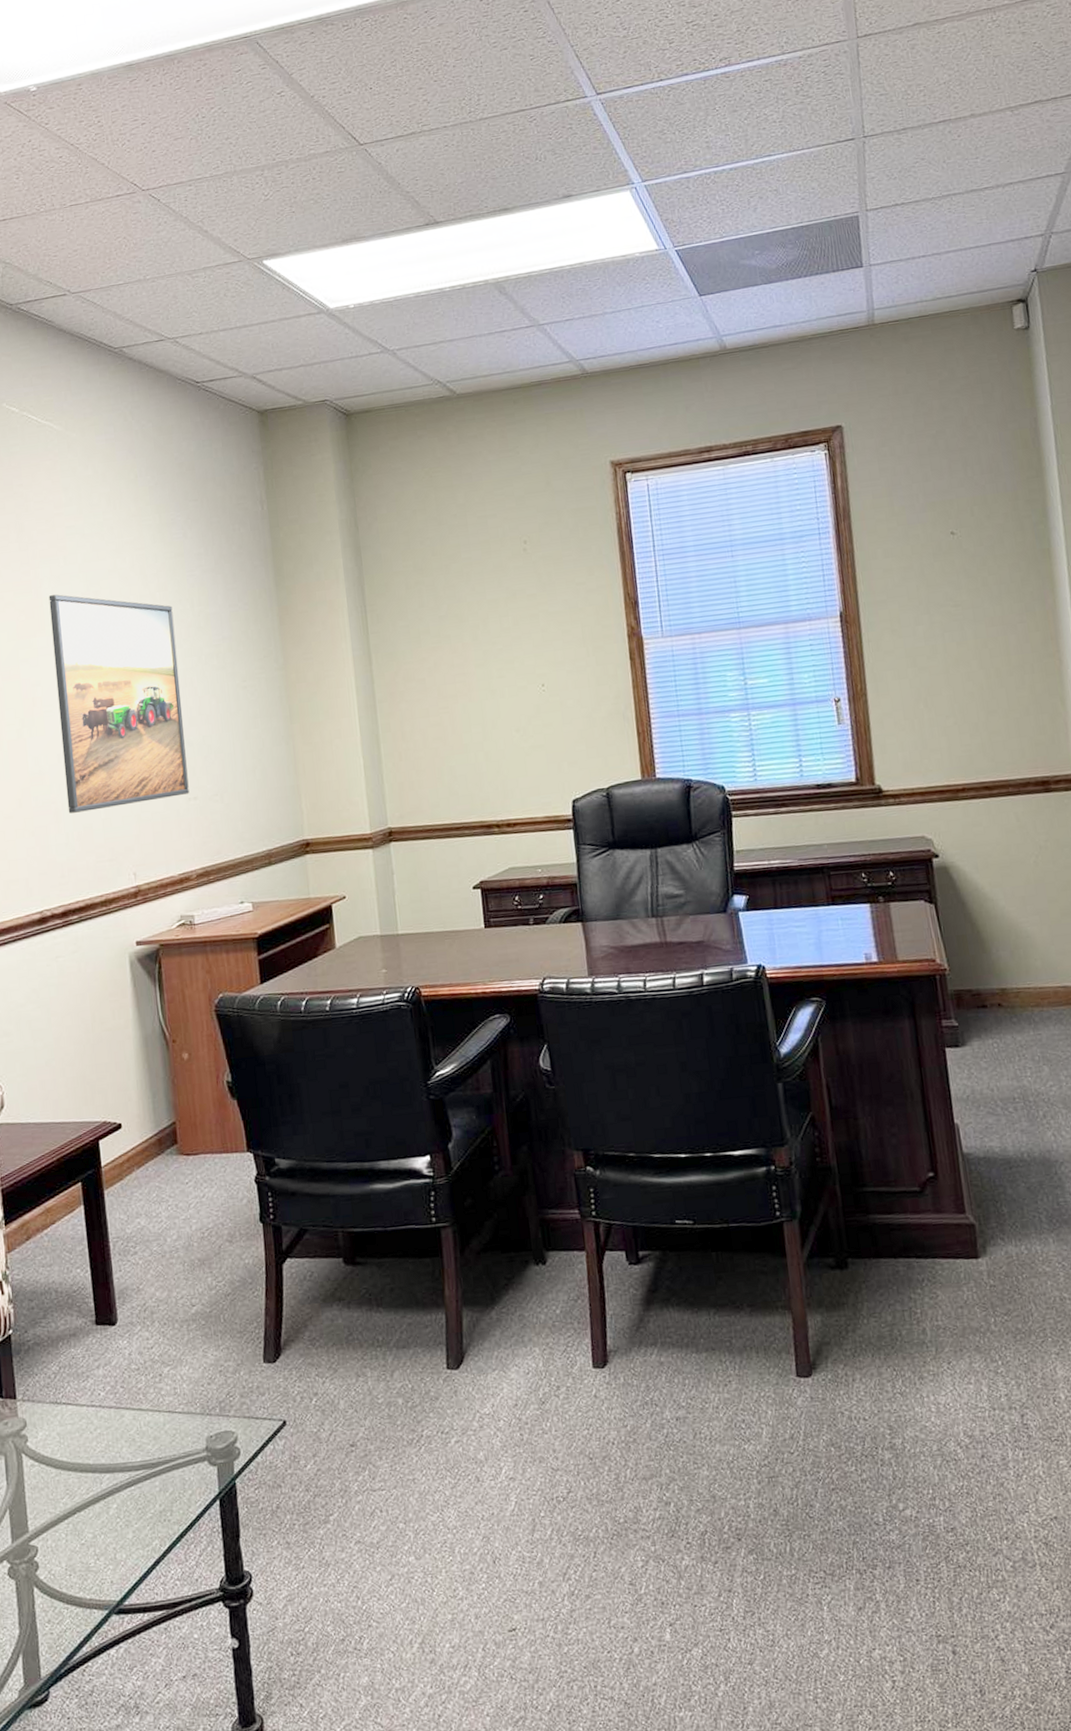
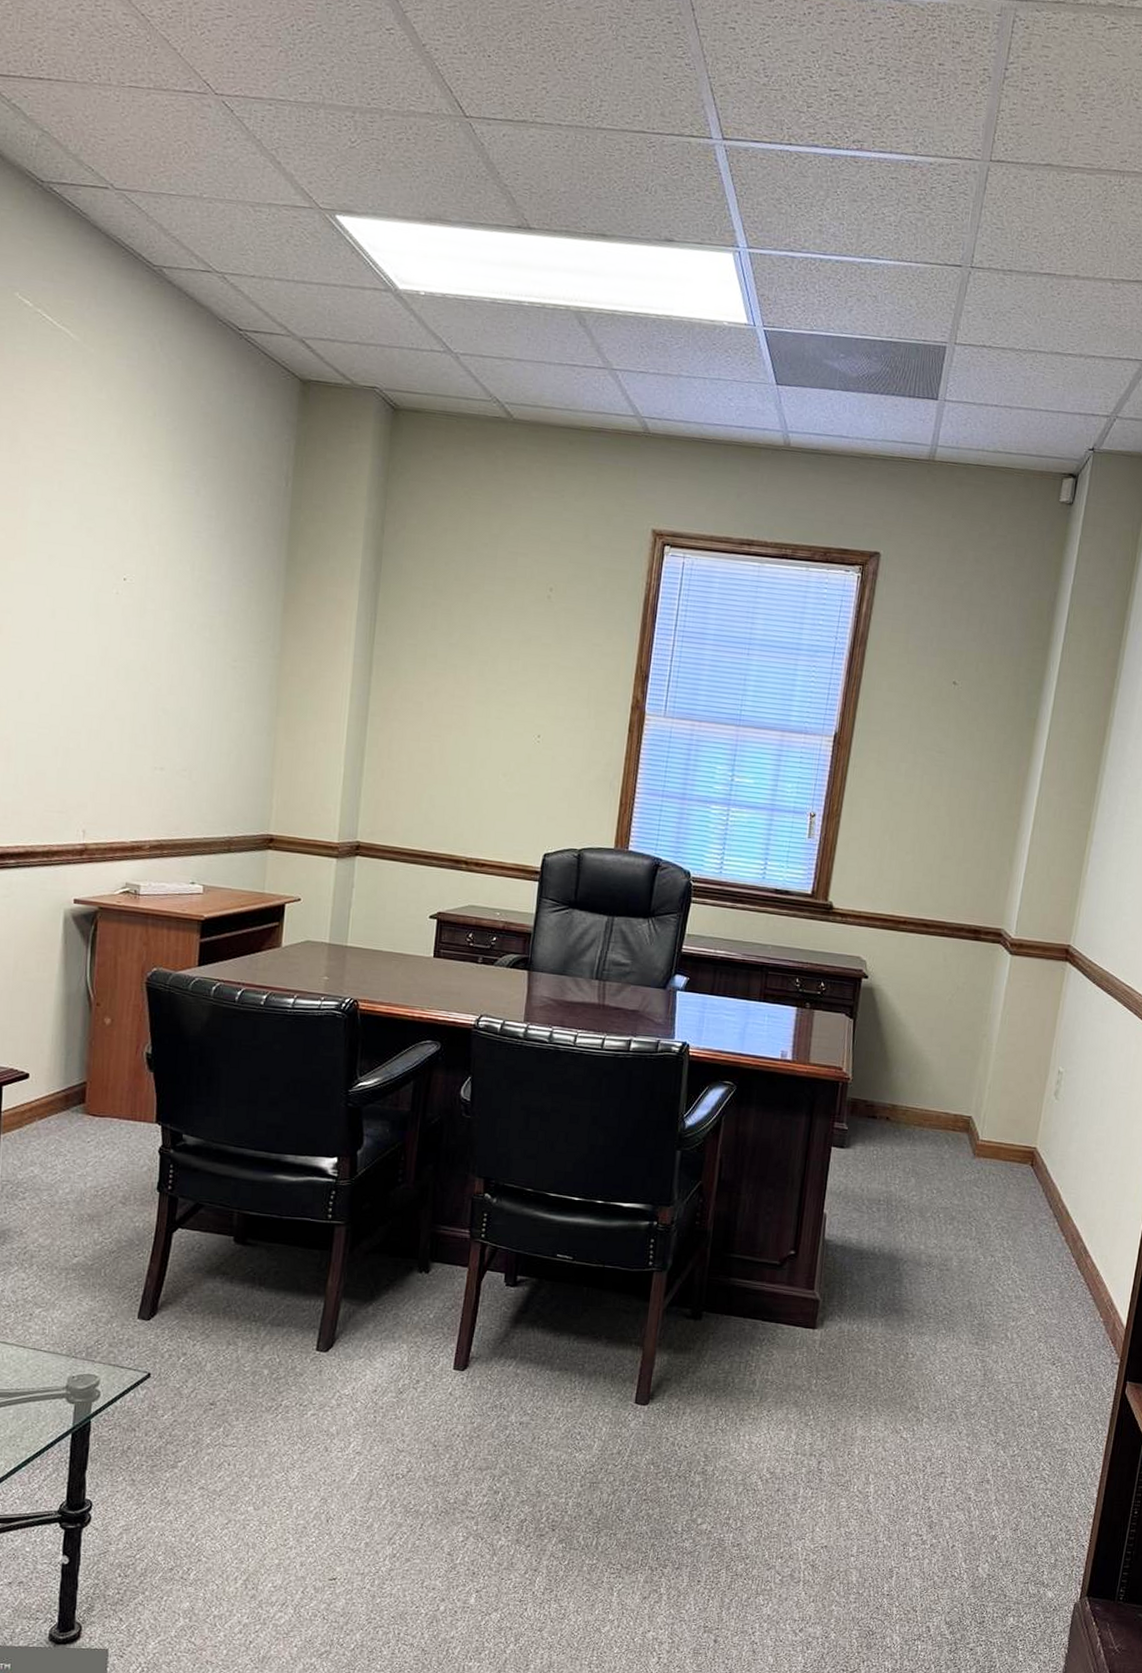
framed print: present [48,594,189,813] -> none [21,519,171,763]

